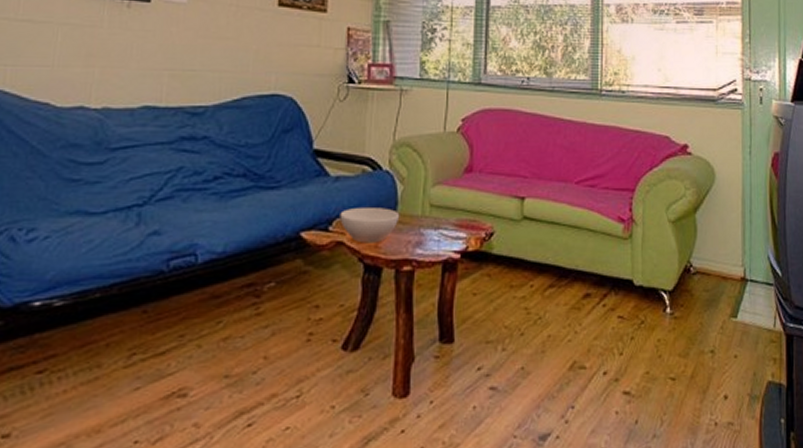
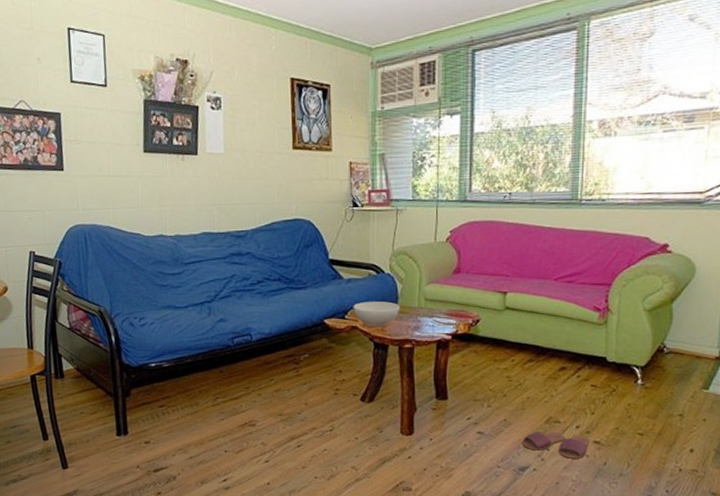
slippers: none [543,381,620,418] -> present [522,432,590,459]

